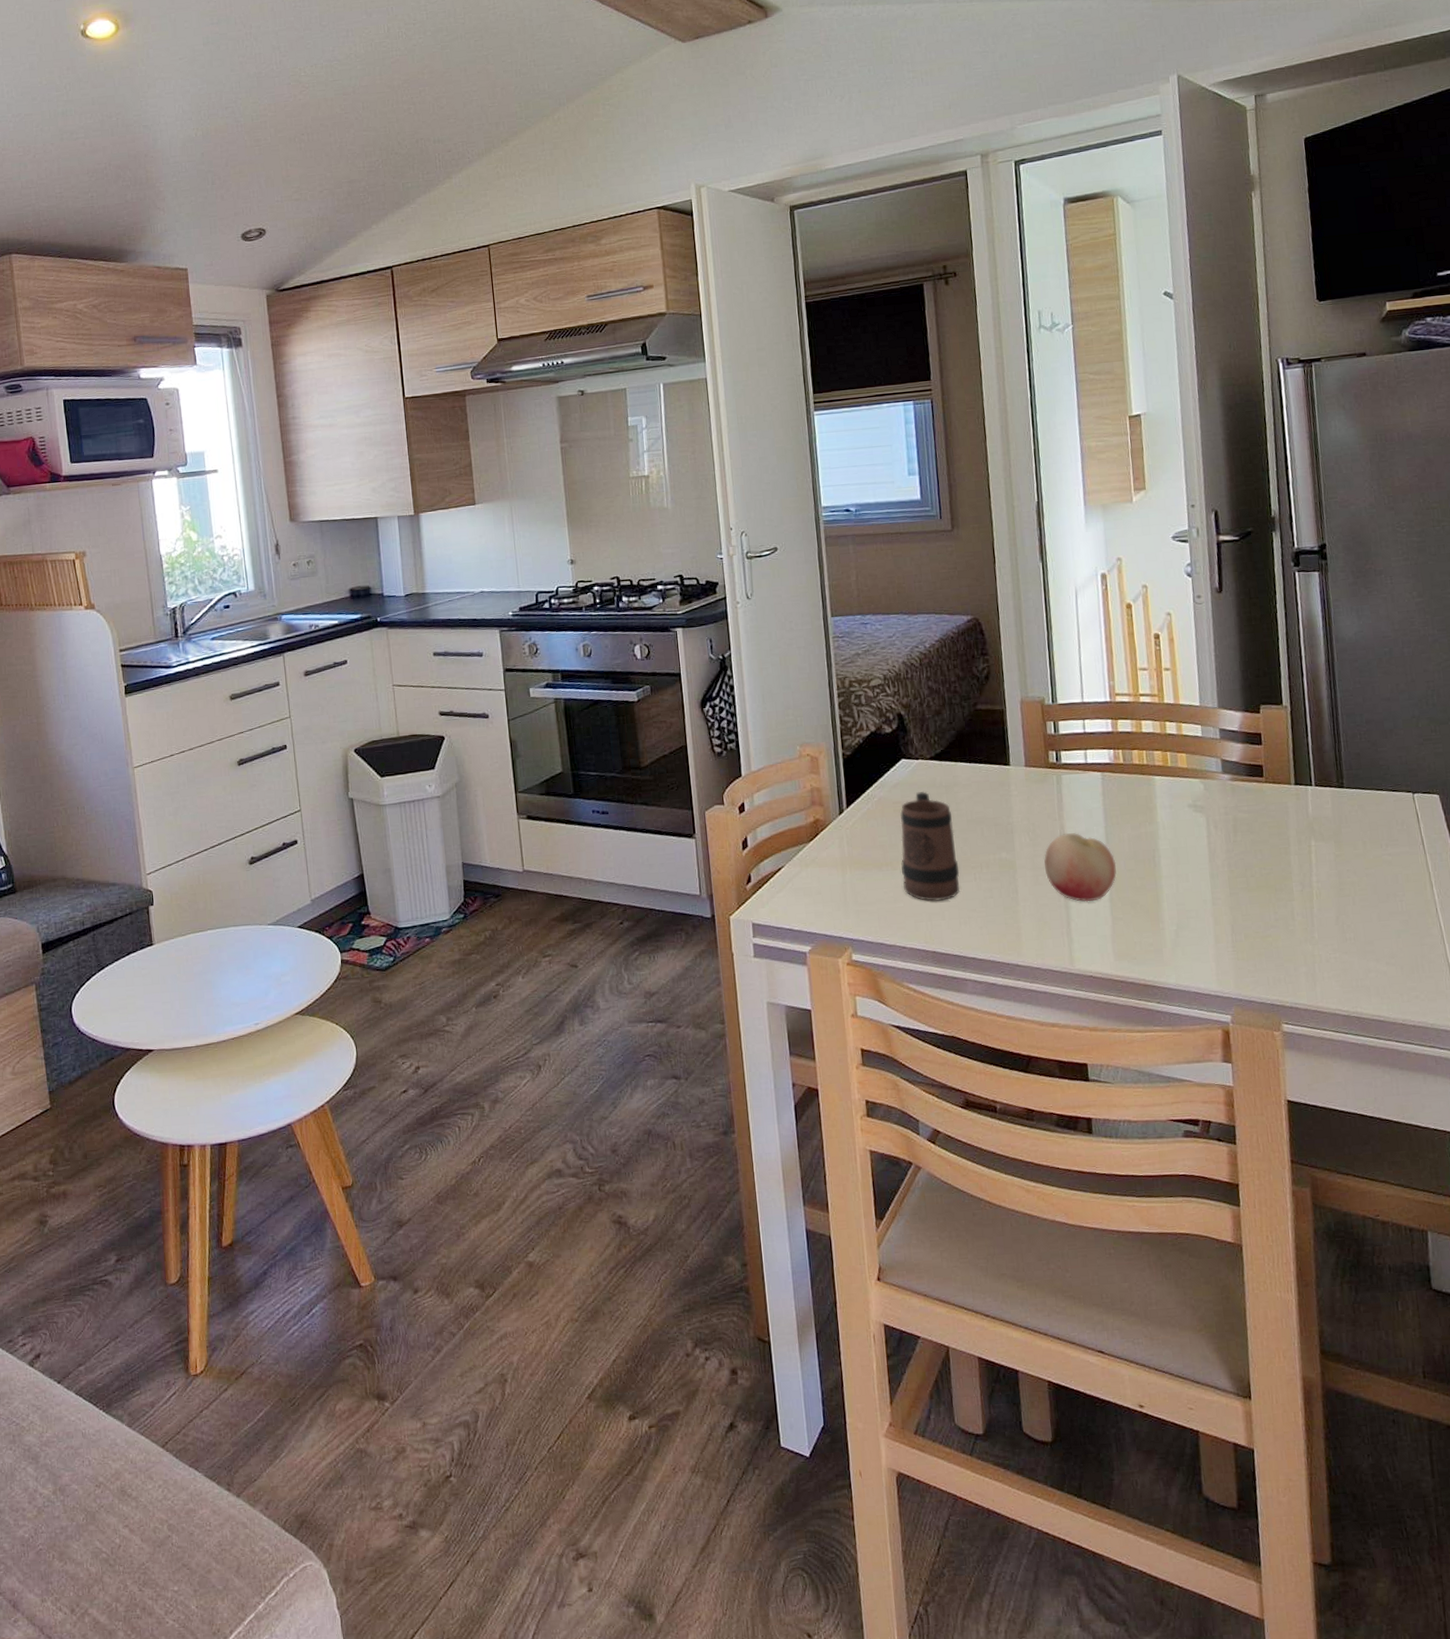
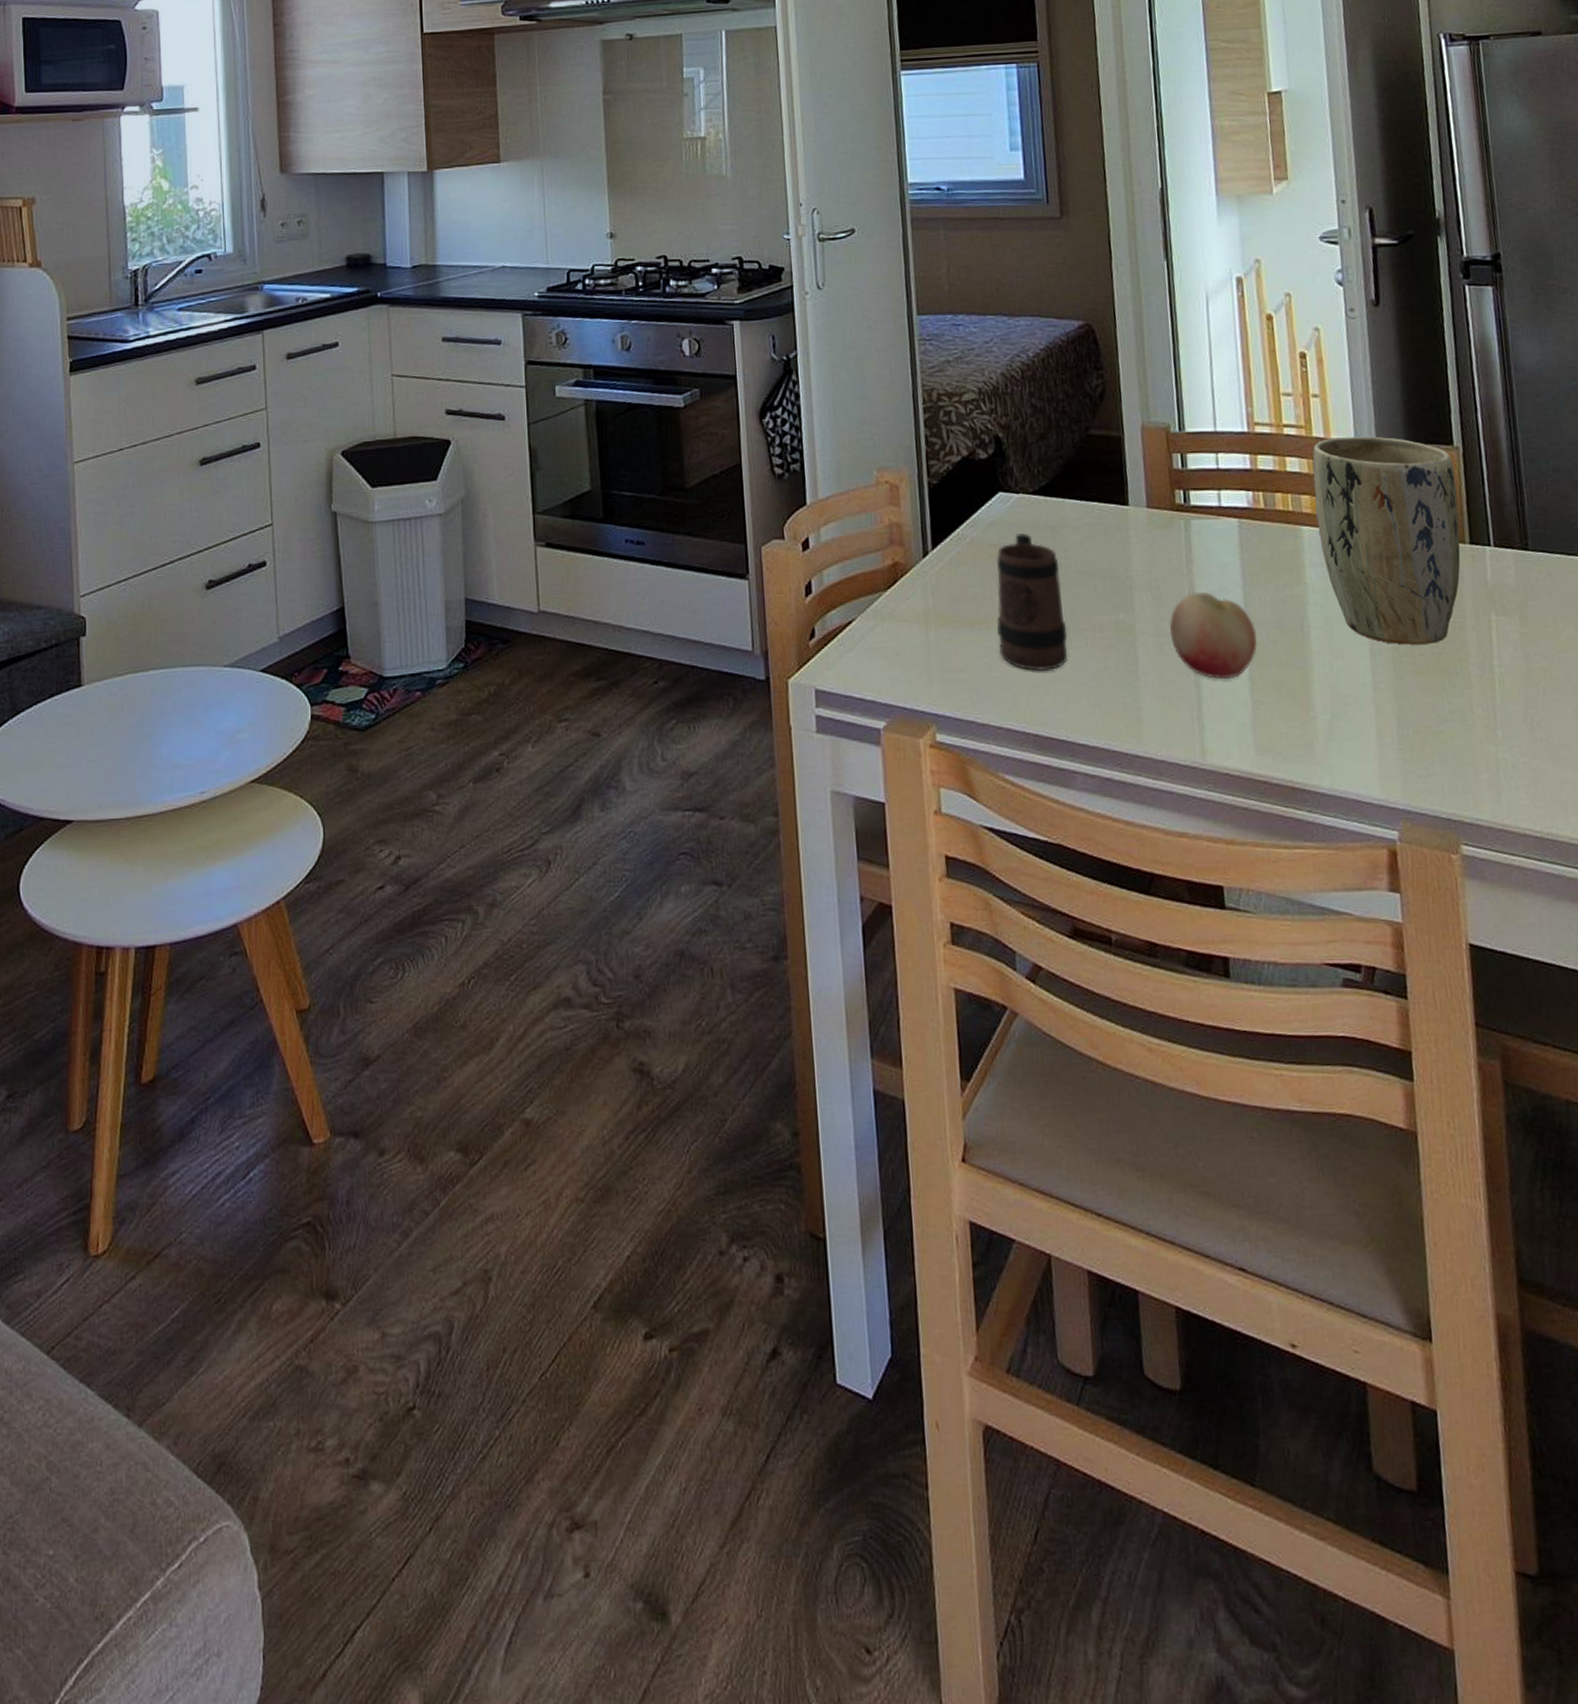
plant pot: none [1163,700,1287,868] -> present [1312,436,1461,645]

